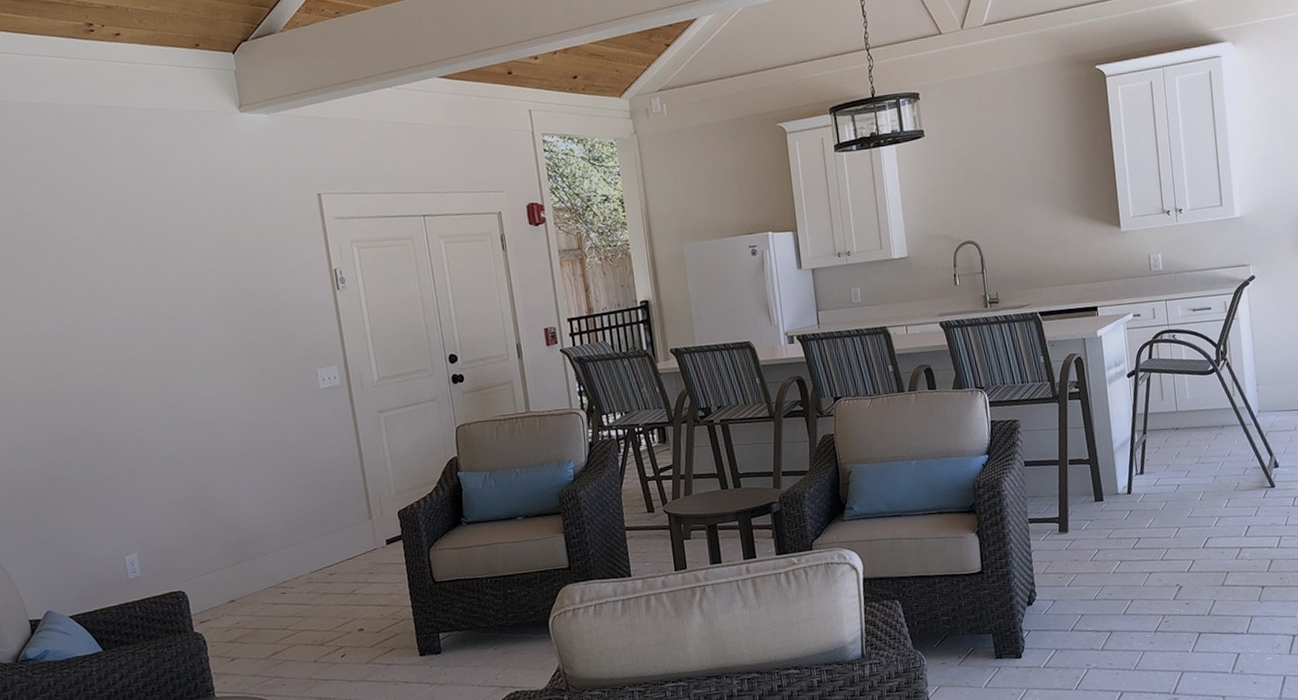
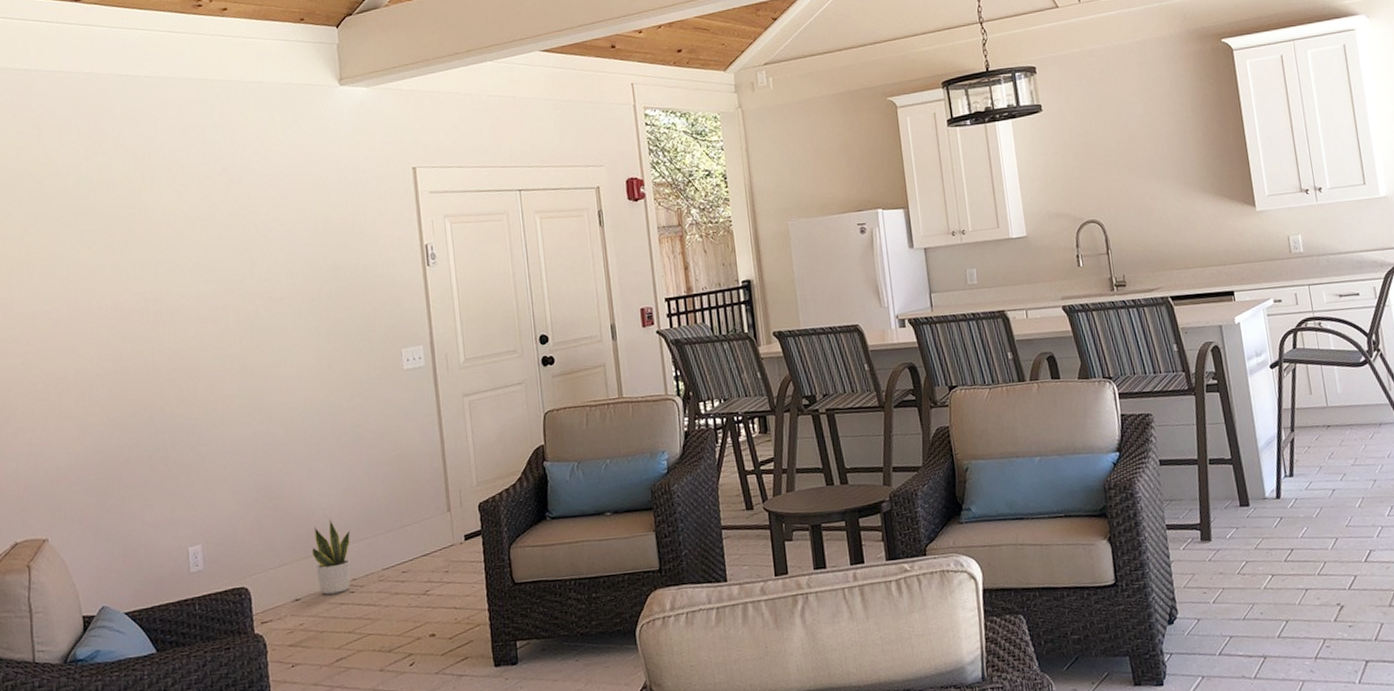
potted plant: none [242,527,282,596] -> present [312,518,351,595]

